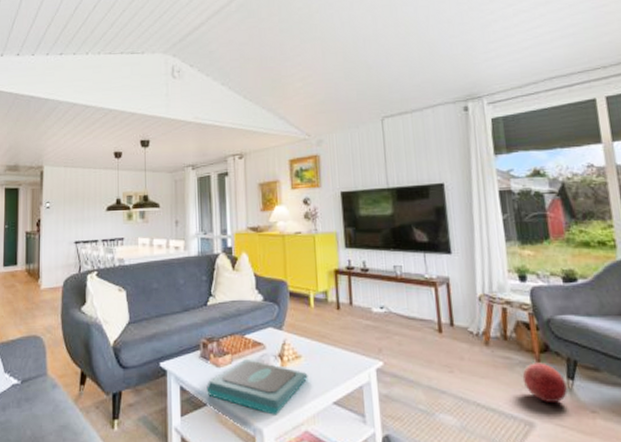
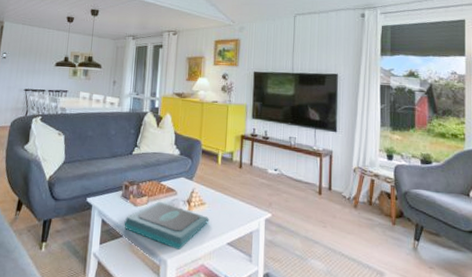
ball: present [522,362,567,402] -> none [380,225,413,258]

